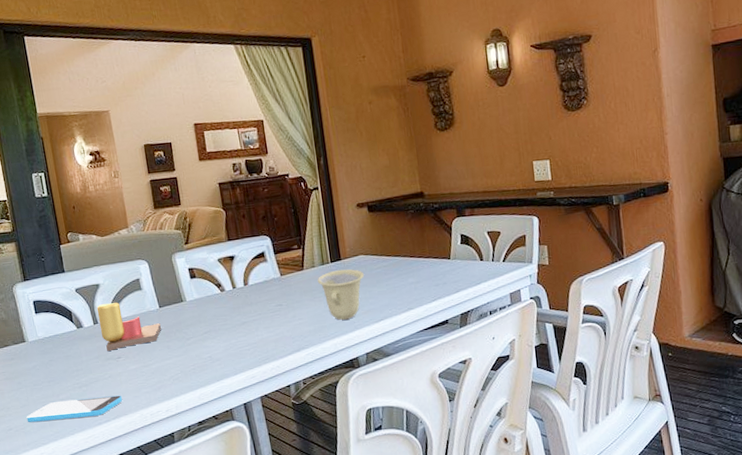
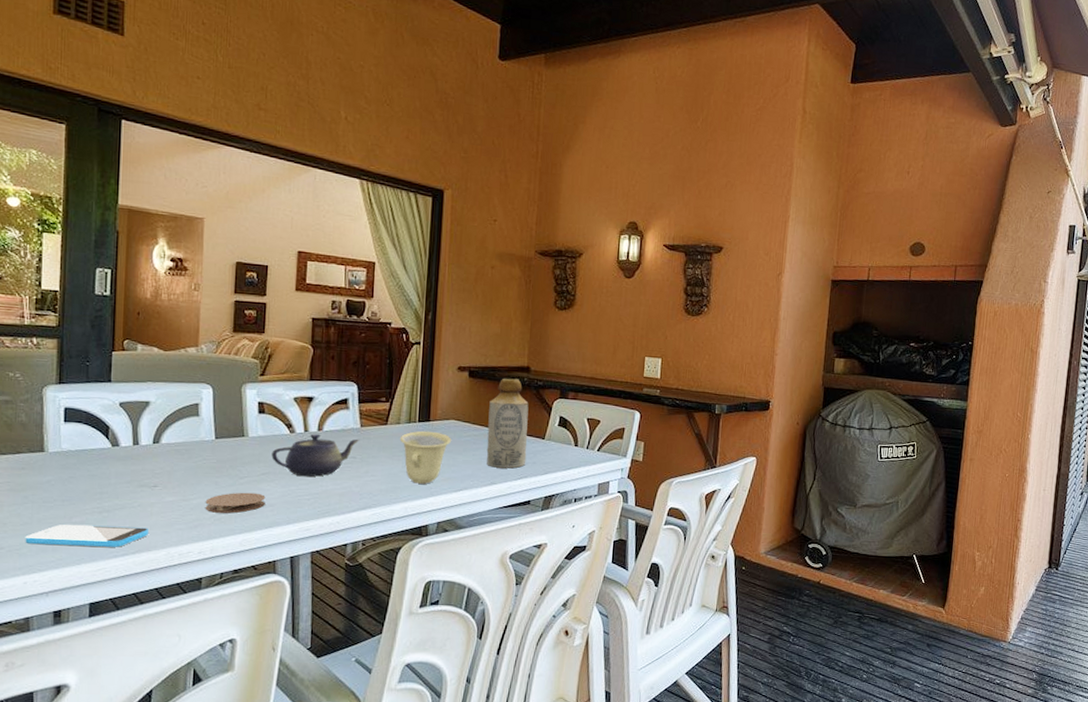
candle: present [96,302,162,352] -> none [139,423,214,478]
coaster: none [162,350,213,374] -> present [205,492,266,514]
teapot: none [209,287,283,330] -> present [271,433,360,477]
bottle: none [392,205,437,294] -> present [486,378,529,469]

